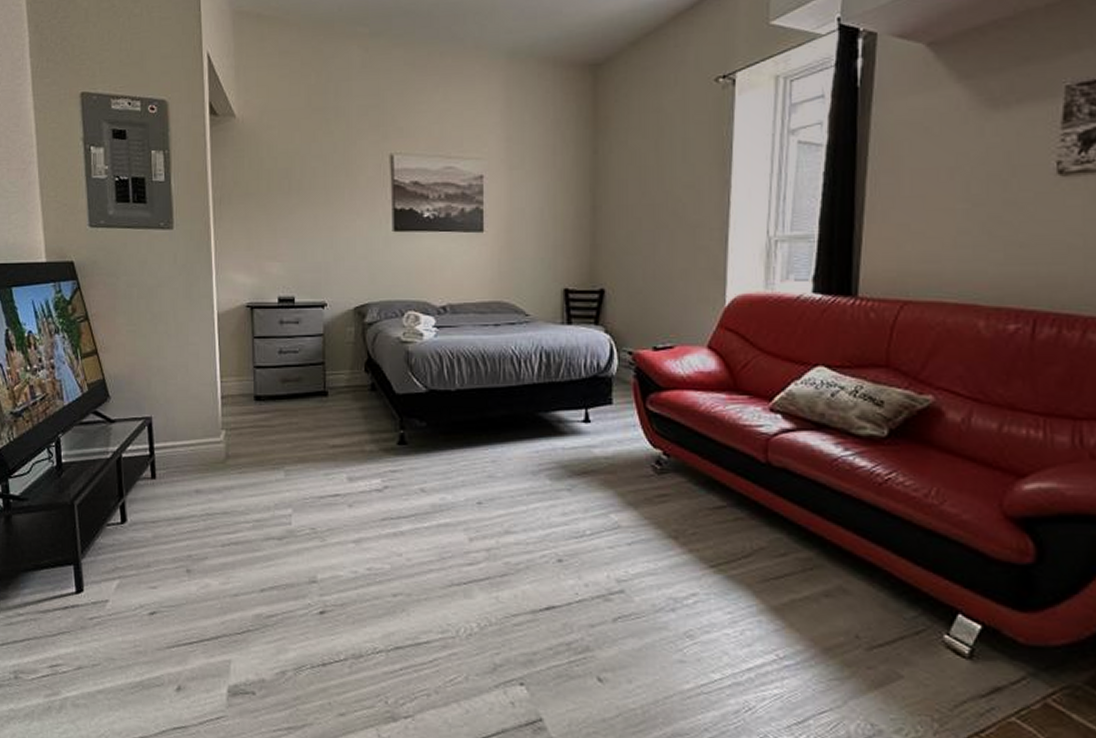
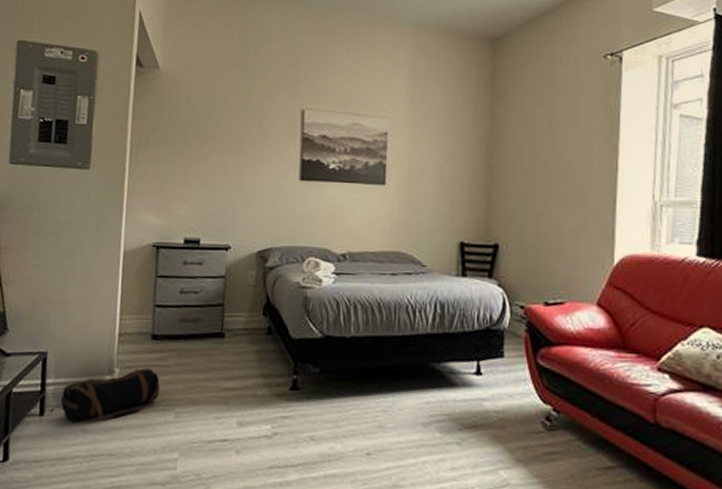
duffel bag: none [170,429,268,484] -> present [60,368,161,422]

